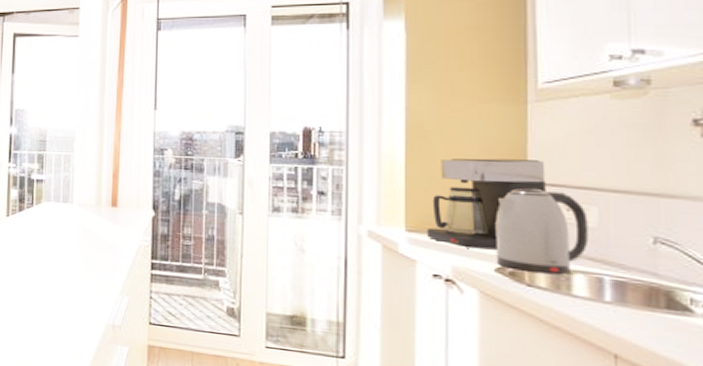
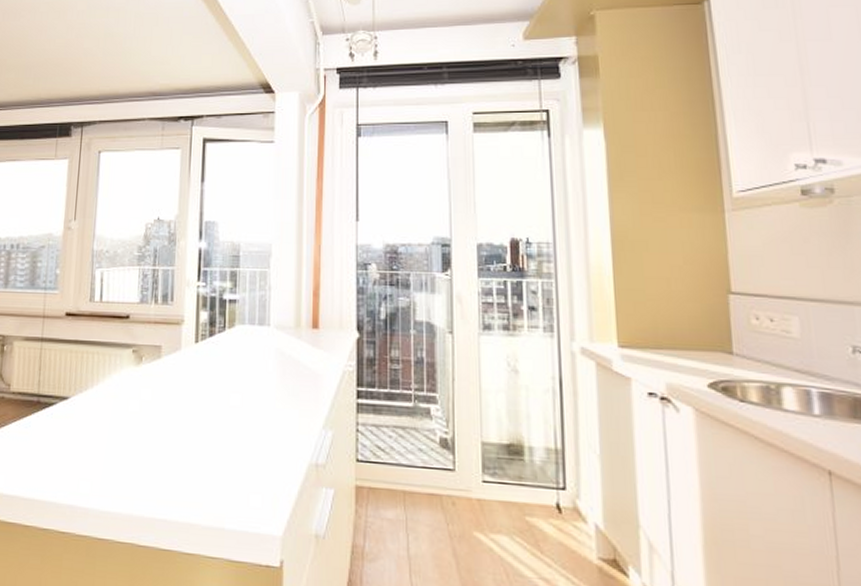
coffee maker: present [427,158,546,250] -> none [639,268,750,364]
kettle: present [495,187,589,274] -> none [704,298,794,388]

